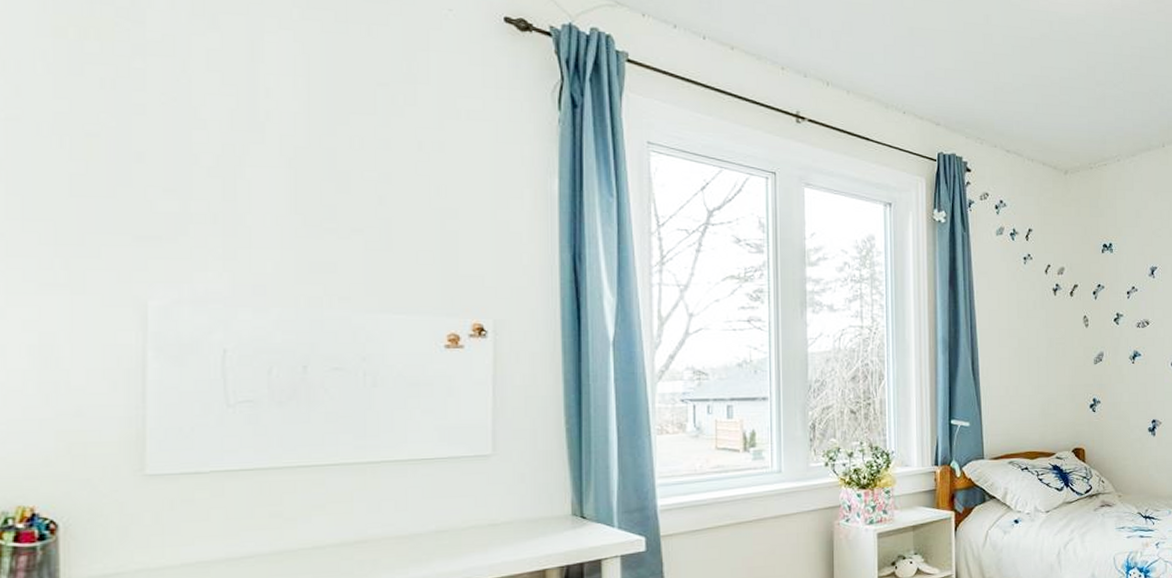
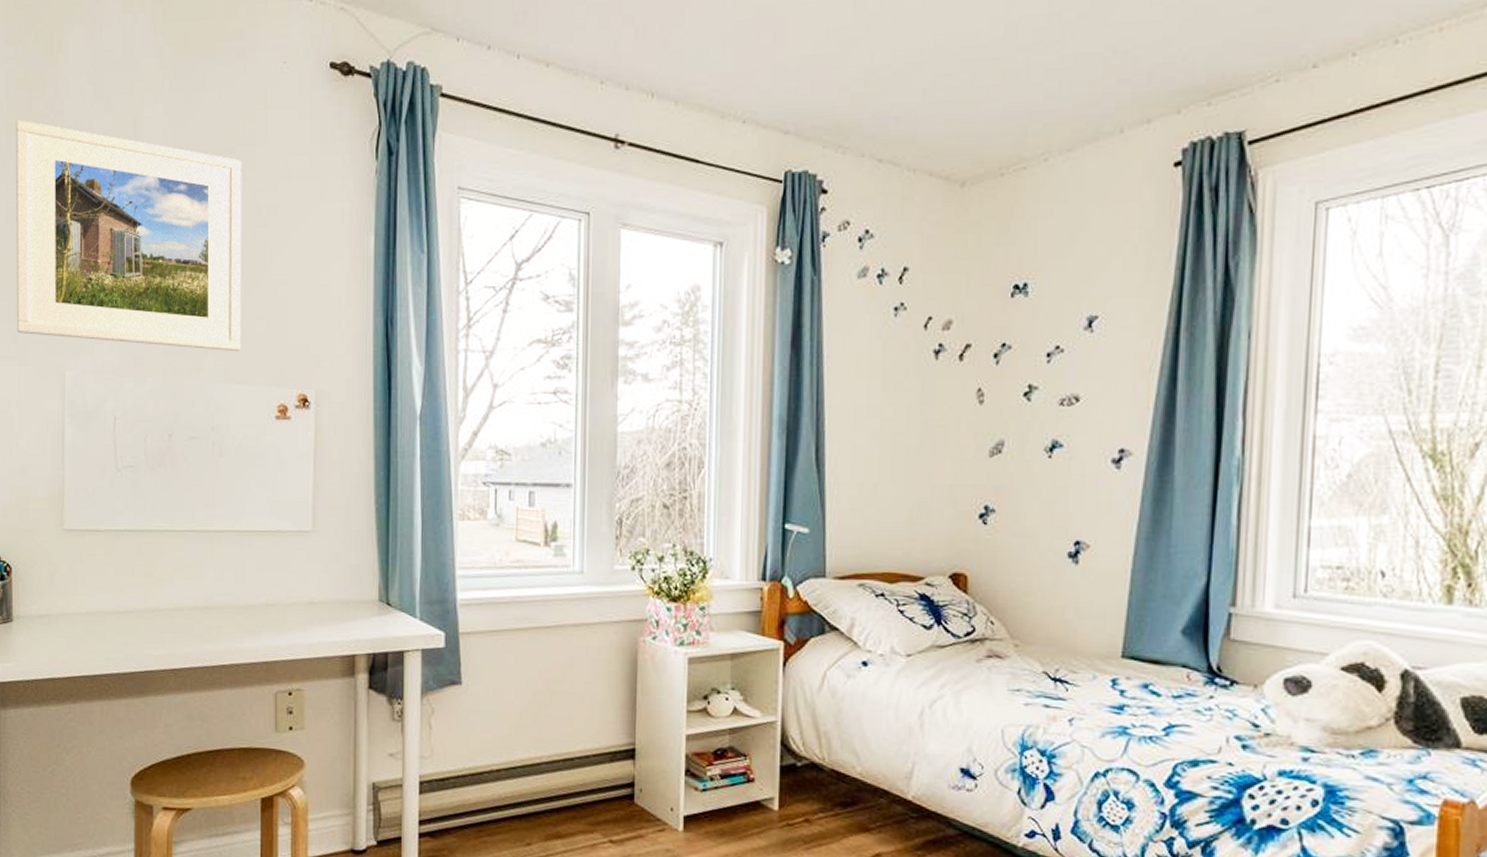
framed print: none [67,22,400,283] -> present [16,119,242,352]

